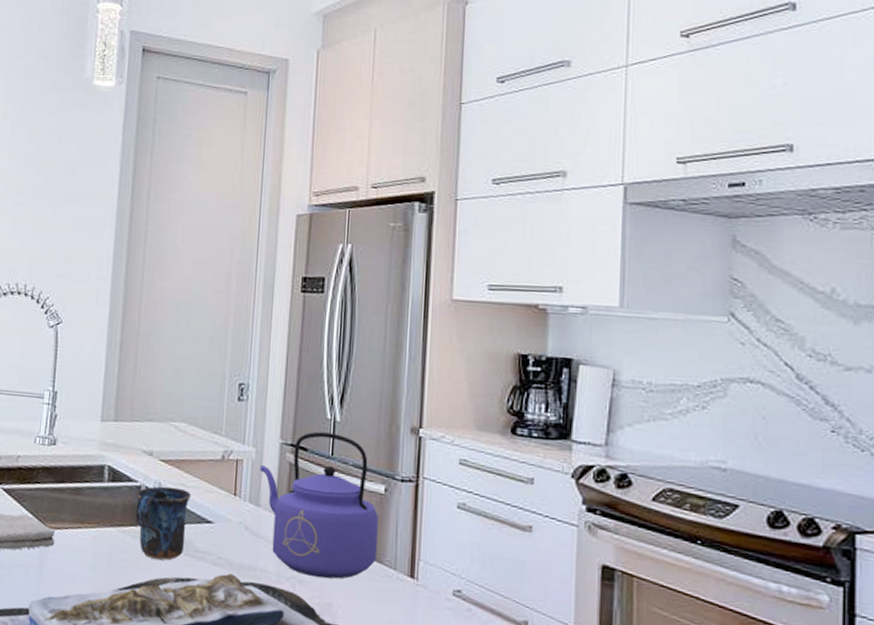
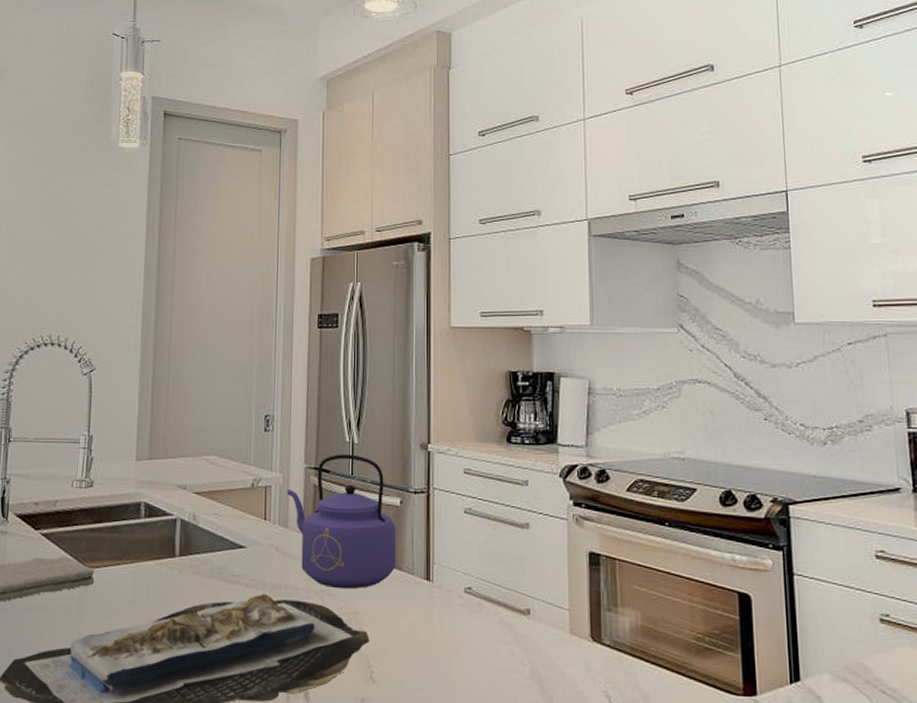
mug: present [135,486,191,560] -> none [171,517,224,587]

